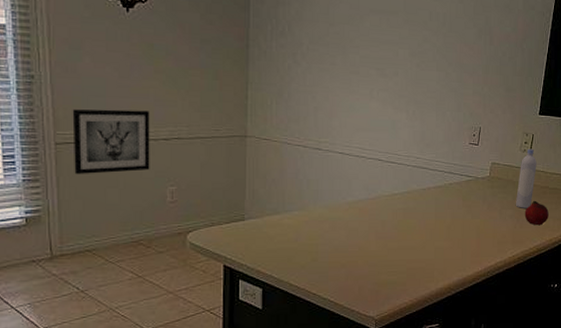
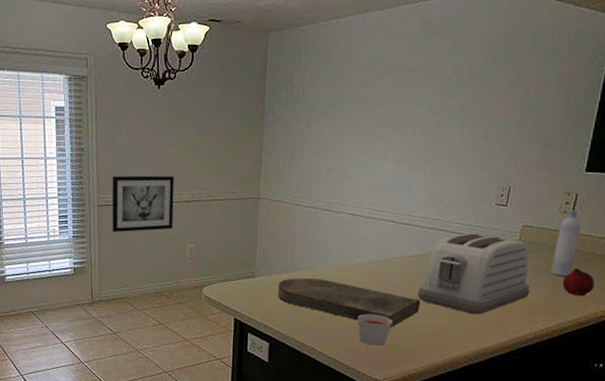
cutting board: none [269,218,408,264] -> present [277,277,421,327]
candle: none [350,252,383,283] -> present [357,313,392,346]
toaster: none [404,171,500,247] -> present [417,233,531,315]

